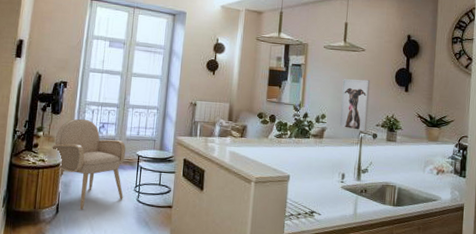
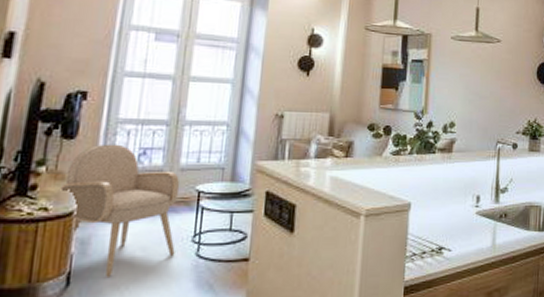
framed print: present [339,79,371,132] -> none [472,76,508,141]

